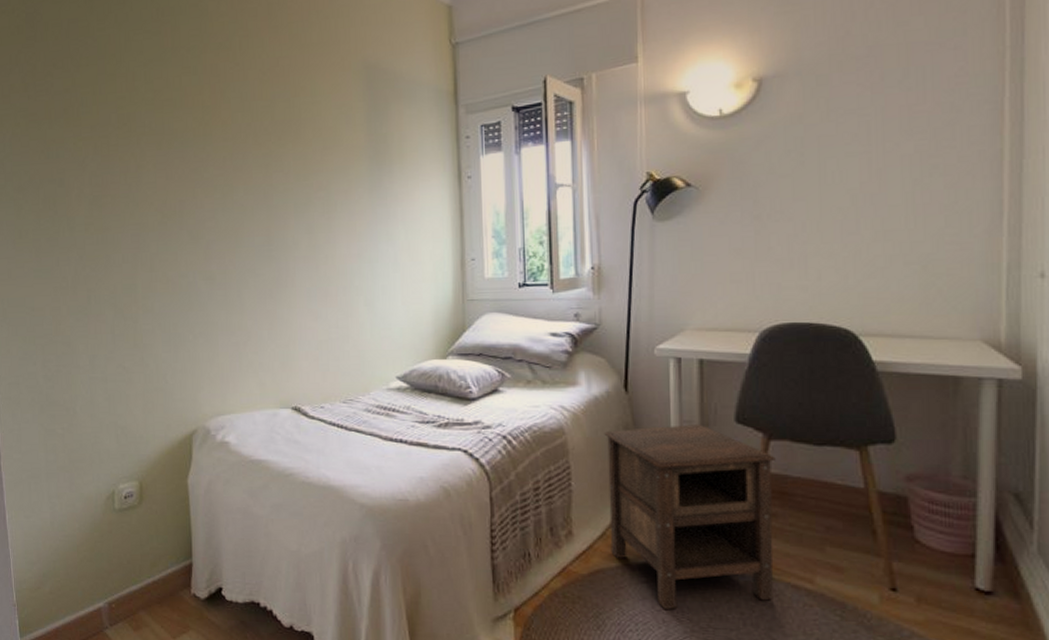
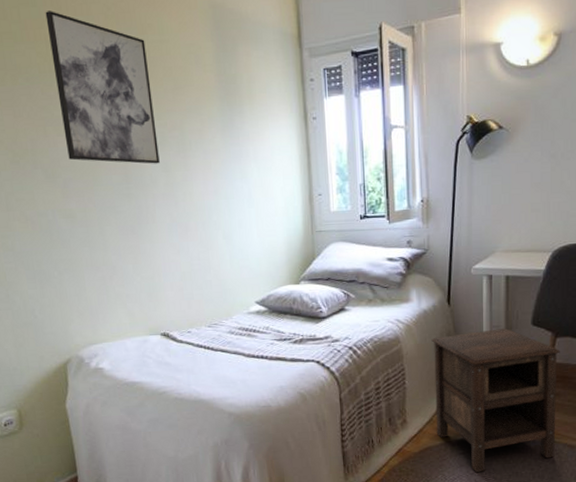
wall art: none [204,78,303,226] -> present [45,11,160,164]

